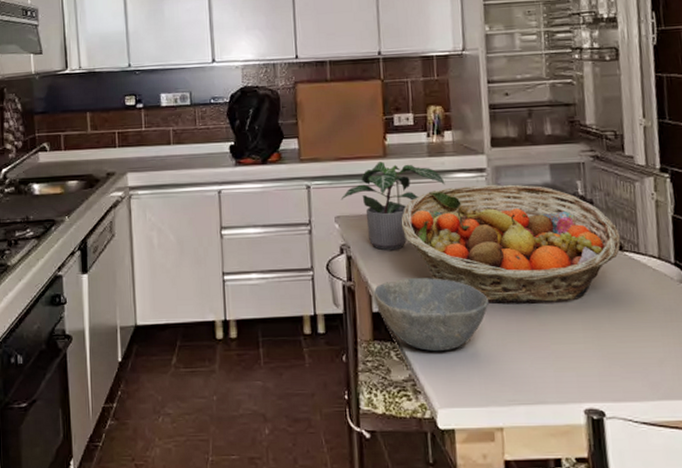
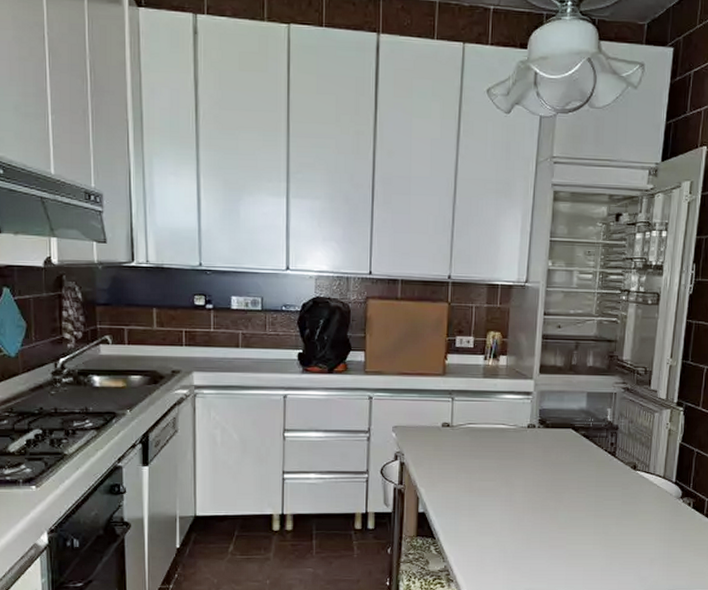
potted plant: present [340,161,445,251] -> none [399,379,495,460]
bowl: present [373,277,489,352] -> none [421,484,520,548]
fruit basket: present [401,184,621,303] -> none [452,407,636,511]

